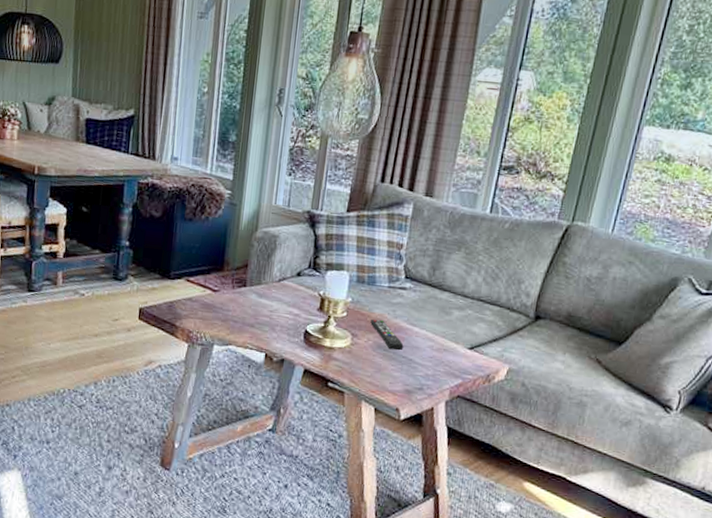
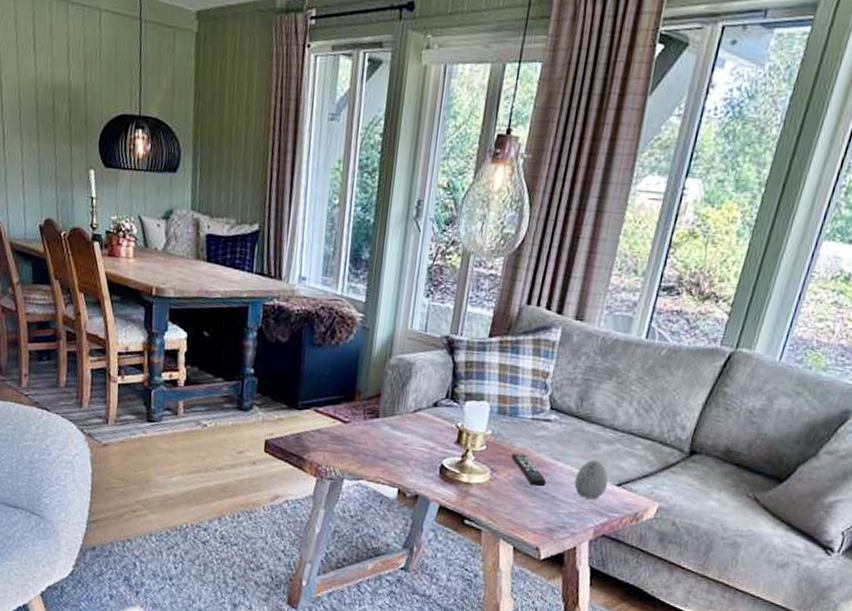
decorative egg: none [430,325,461,362] -> present [574,459,609,499]

